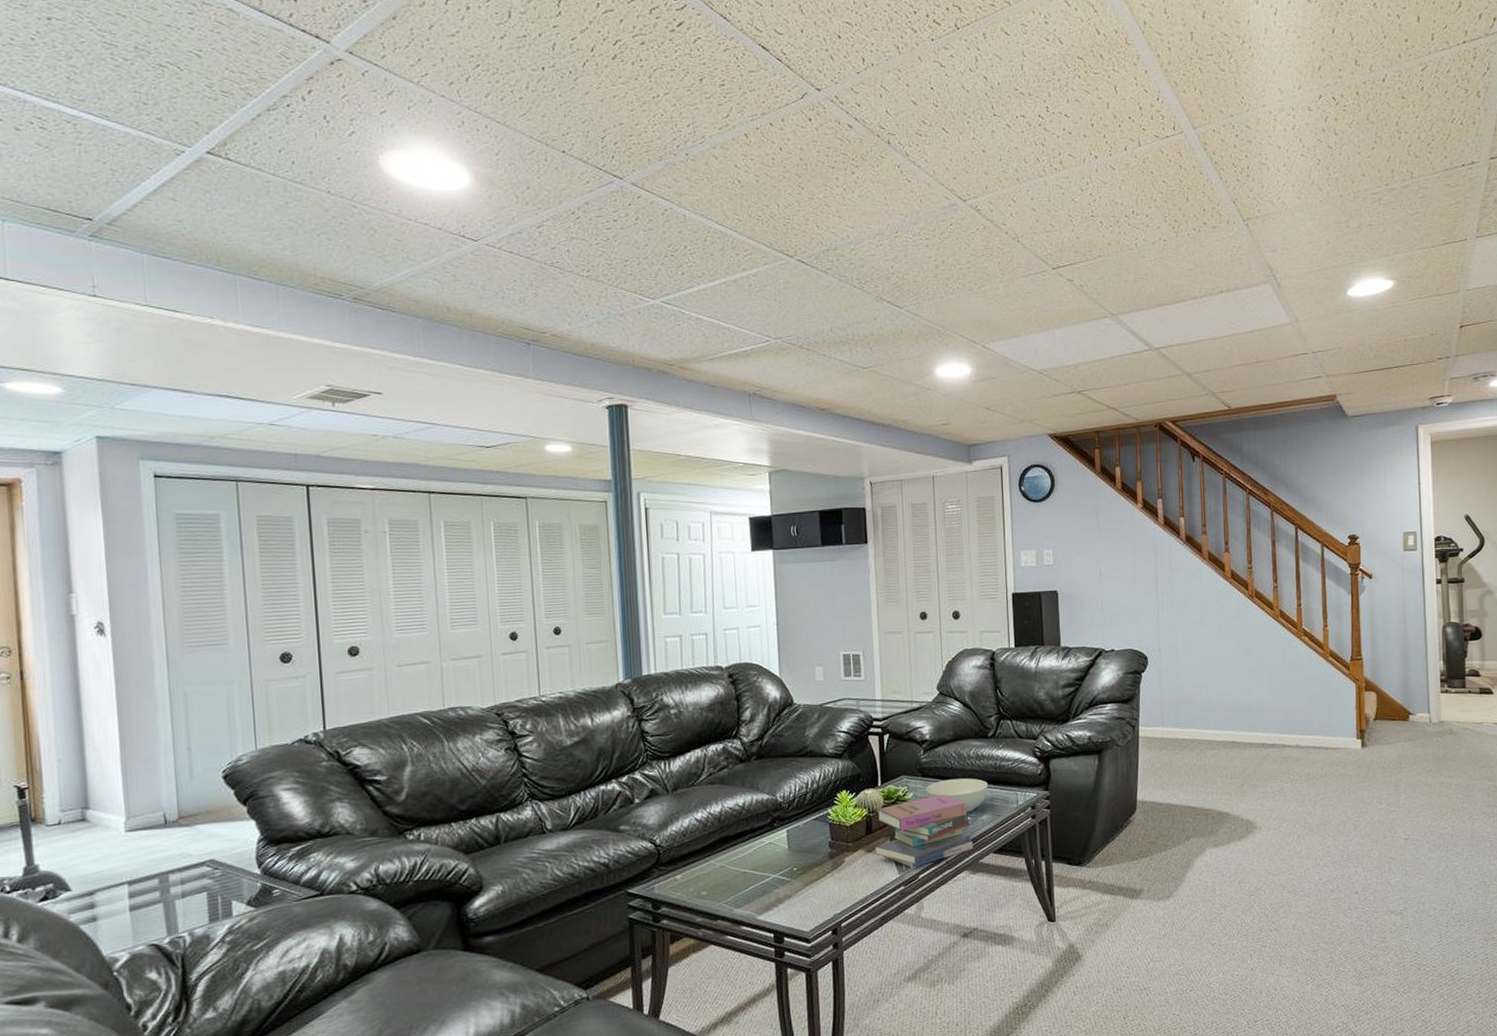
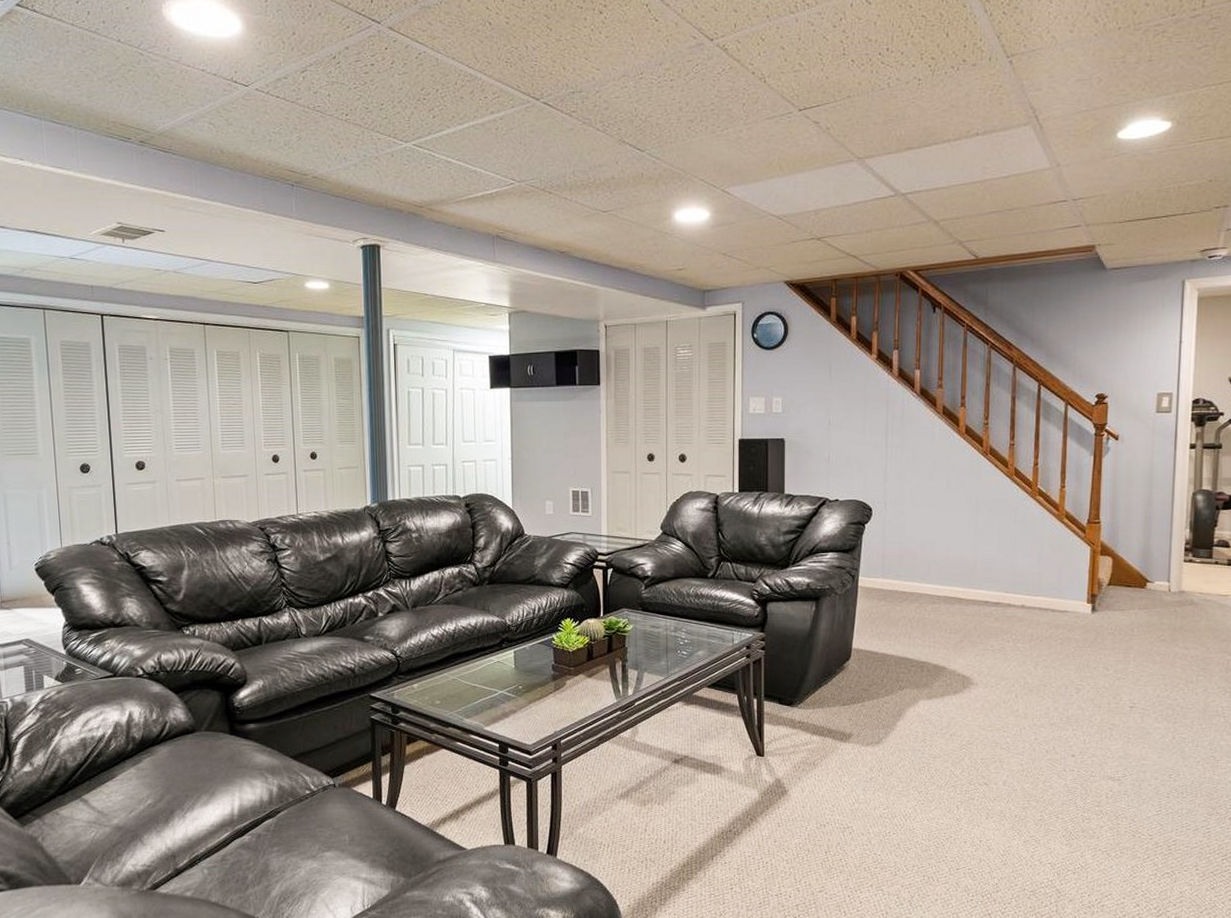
books: present [875,794,973,868] -> none [595,628,688,695]
bowl: present [925,778,989,813] -> none [645,615,706,648]

